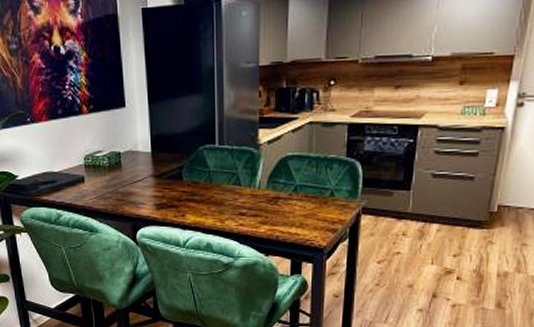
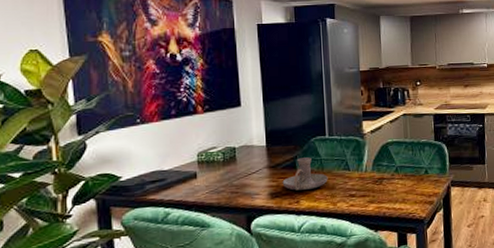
candle holder: none [167,168,216,203] -> present [282,157,328,191]

